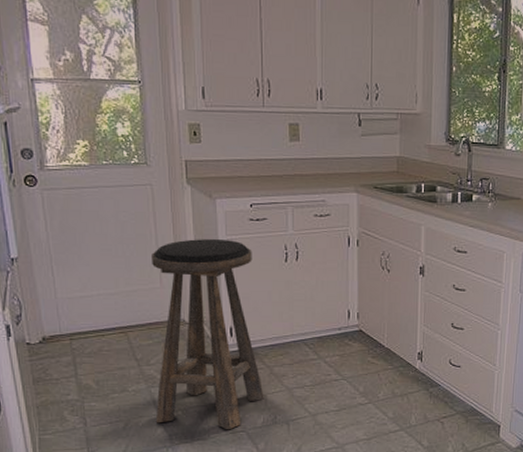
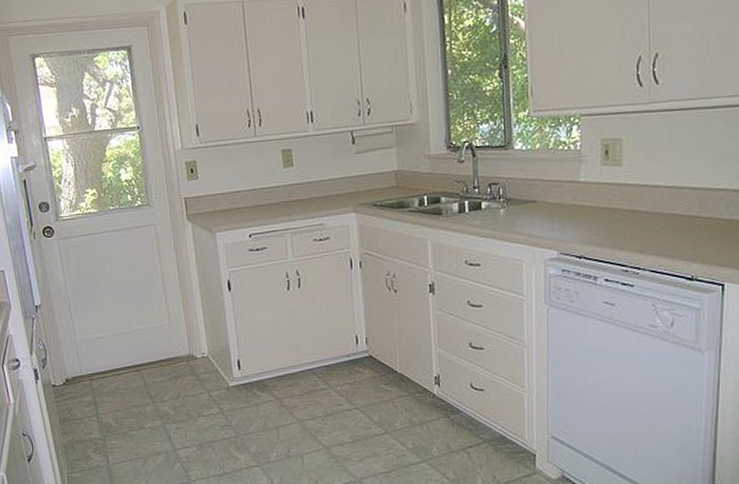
stool: present [150,239,264,430] -> none [158,272,276,466]

